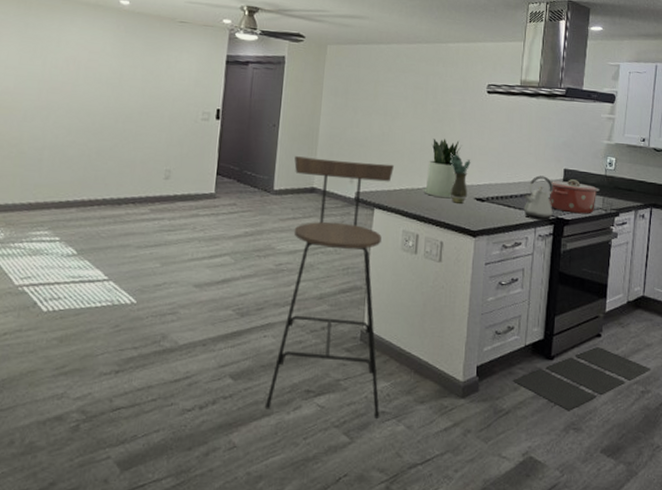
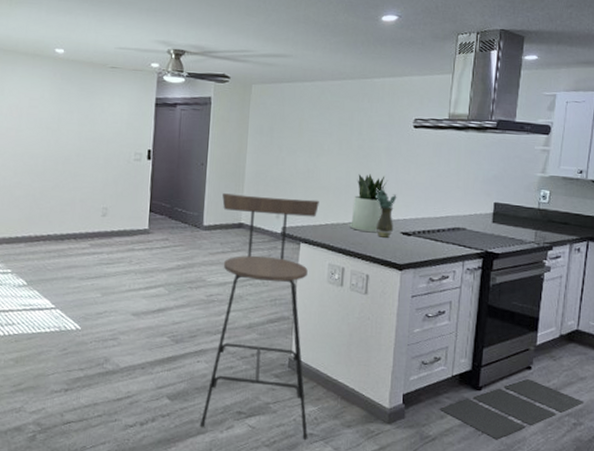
kettle: present [523,175,554,223] -> none [451,209,483,256]
casserole: present [550,179,600,215] -> none [479,213,532,248]

